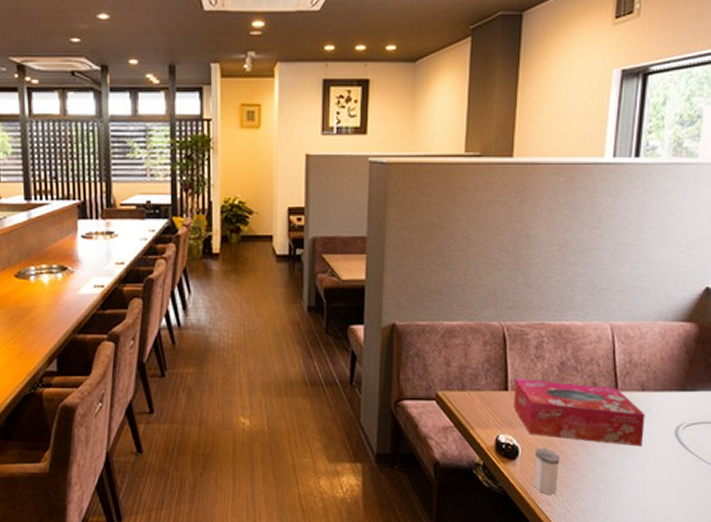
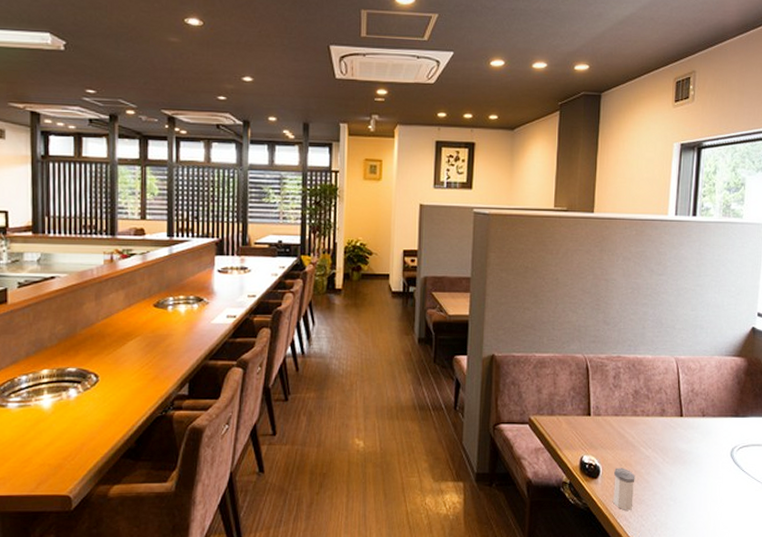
tissue box: present [514,379,645,446] -> none [595,405,706,466]

